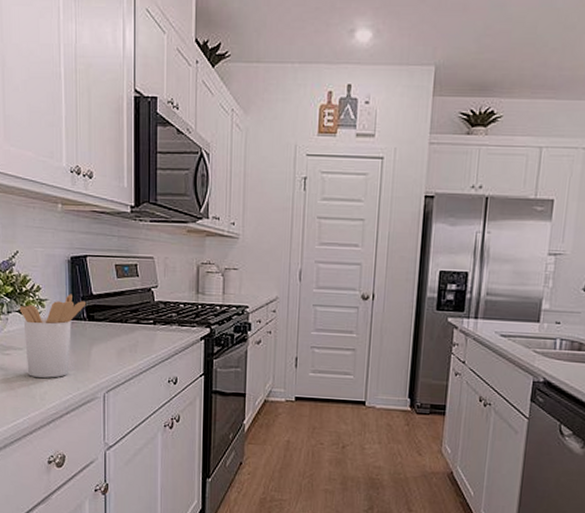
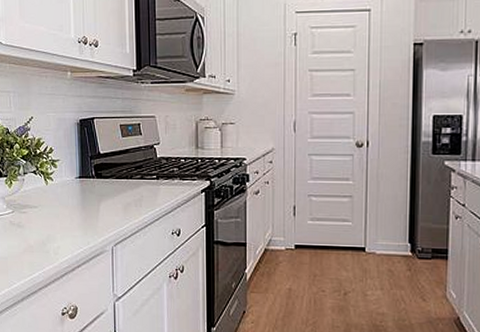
utensil holder: present [19,294,87,378] -> none [34,154,95,233]

